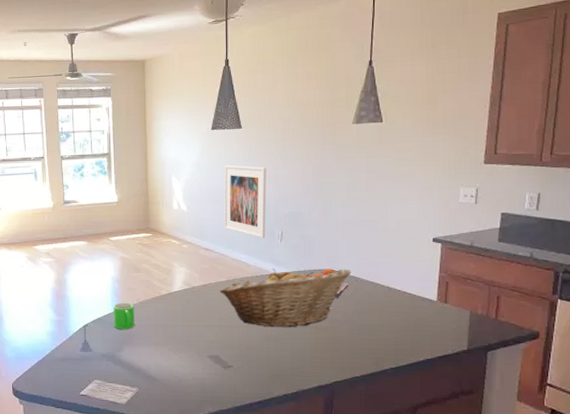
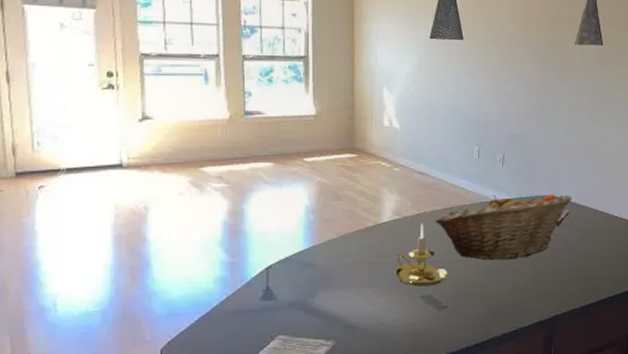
mug: present [113,302,135,329] -> none [305,237,334,270]
candle holder: none [185,293,232,348] -> present [394,223,447,287]
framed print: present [224,165,267,239] -> none [442,79,489,162]

